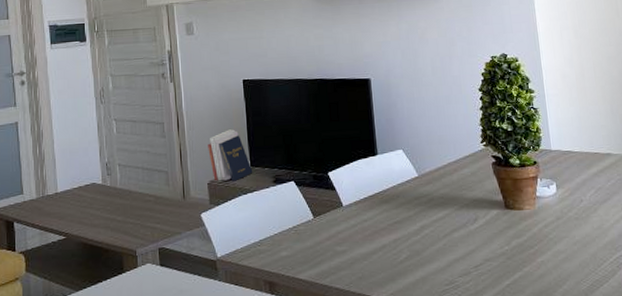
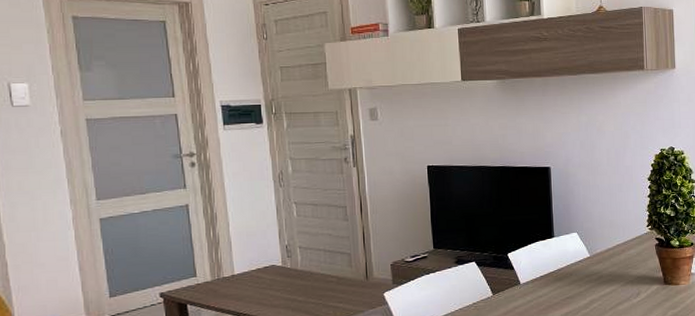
books: present [208,129,253,182] -> none [391,213,436,263]

